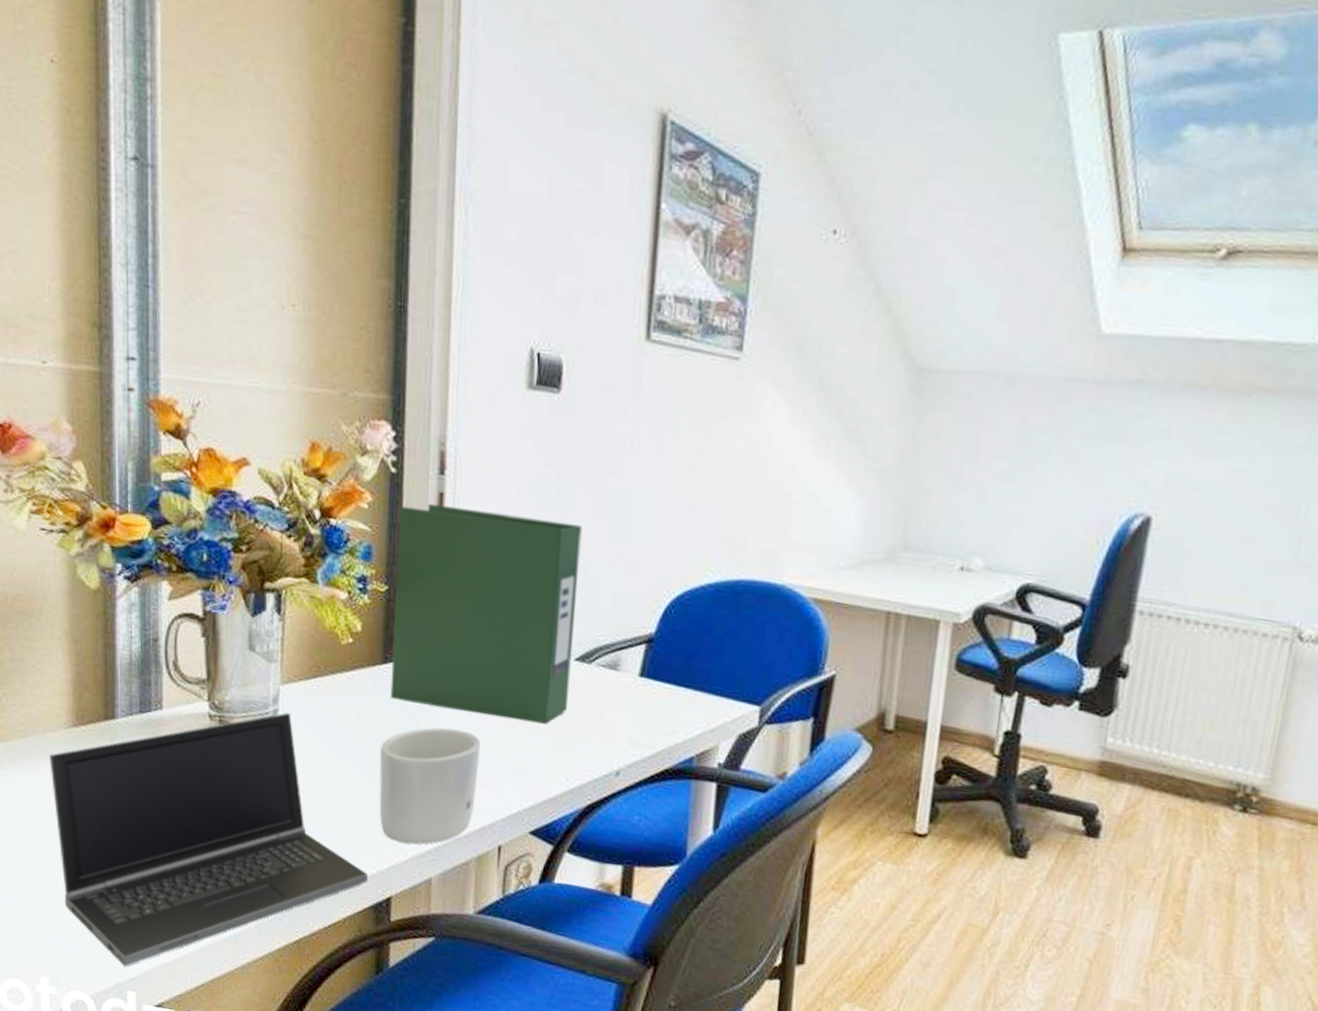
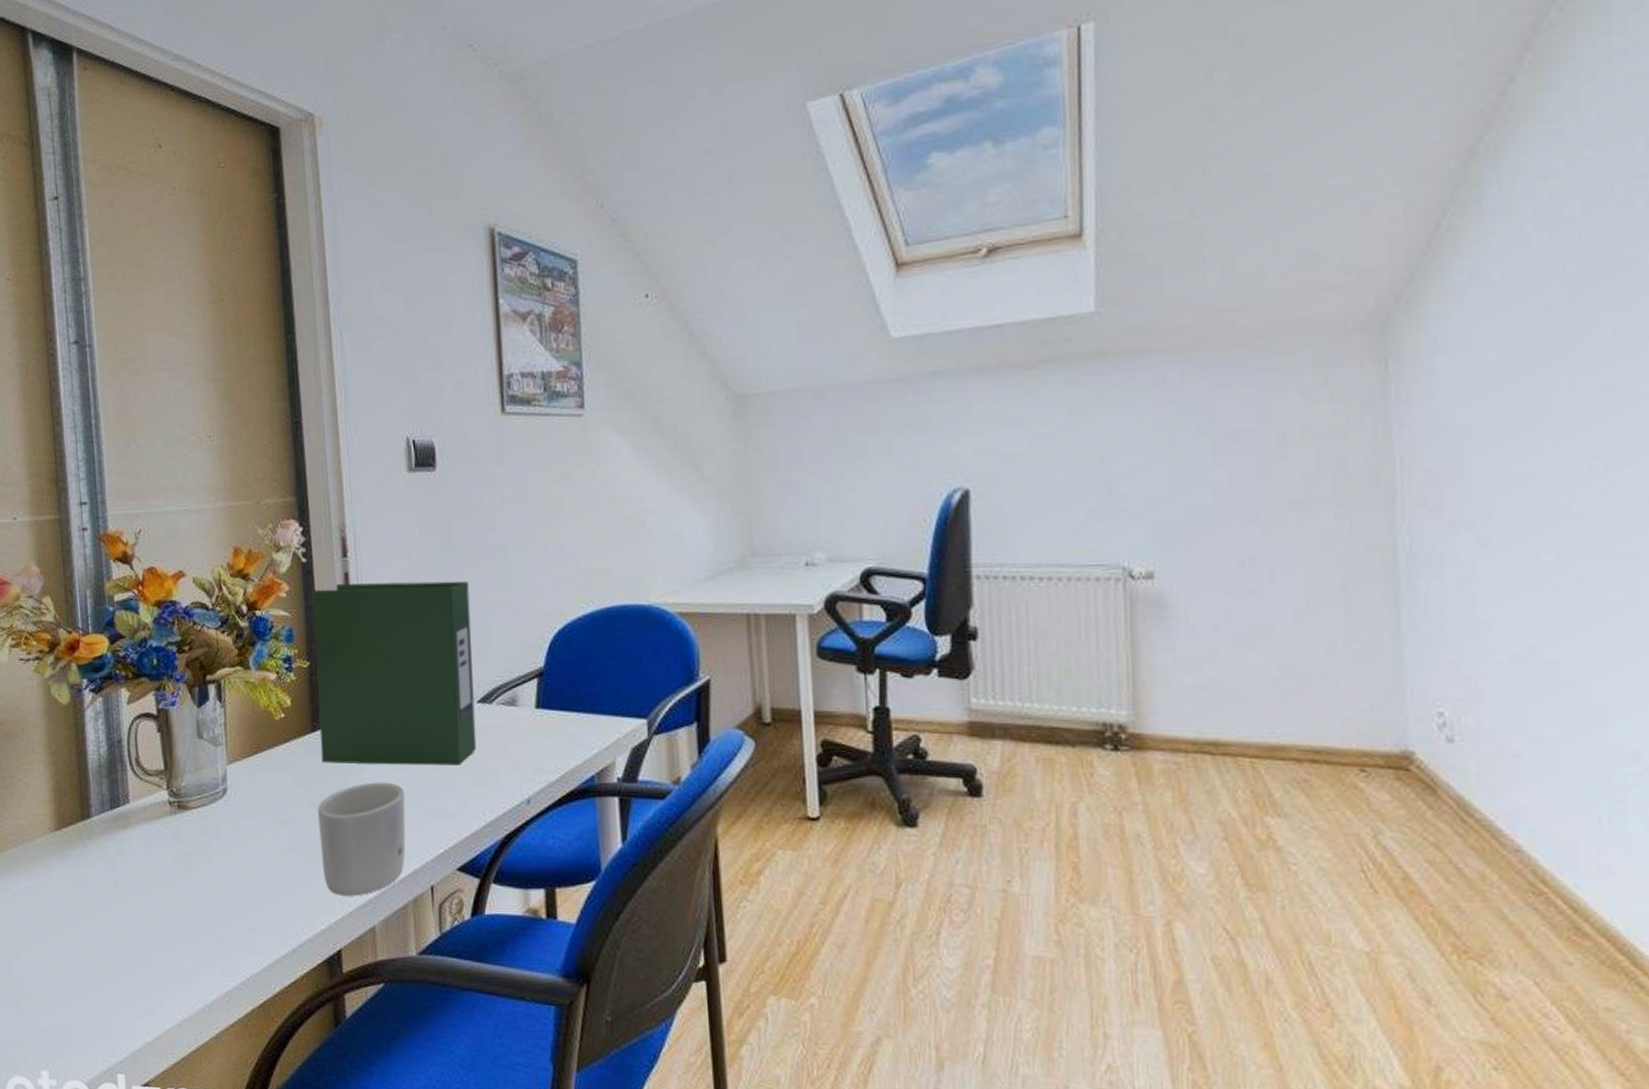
laptop computer: present [49,712,368,967] -> none [37,789,319,1051]

